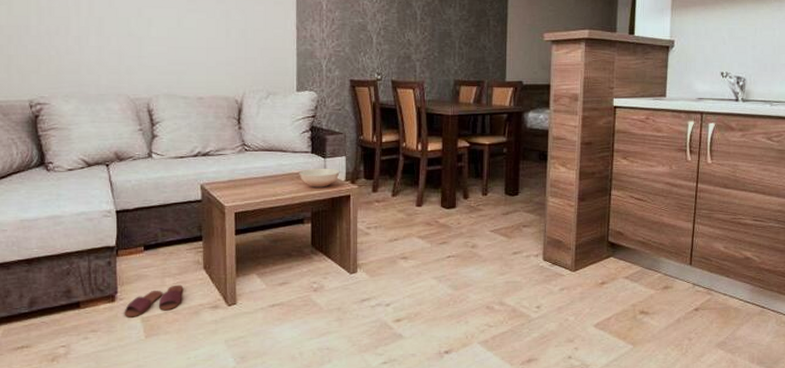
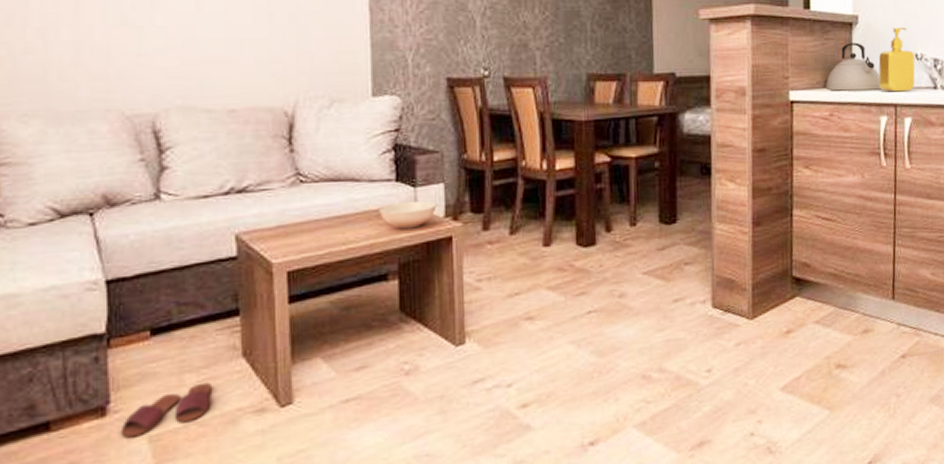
kettle: none [643,62,691,100] -> present [825,43,882,91]
soap dispenser: none [689,50,721,102] -> present [878,27,915,92]

